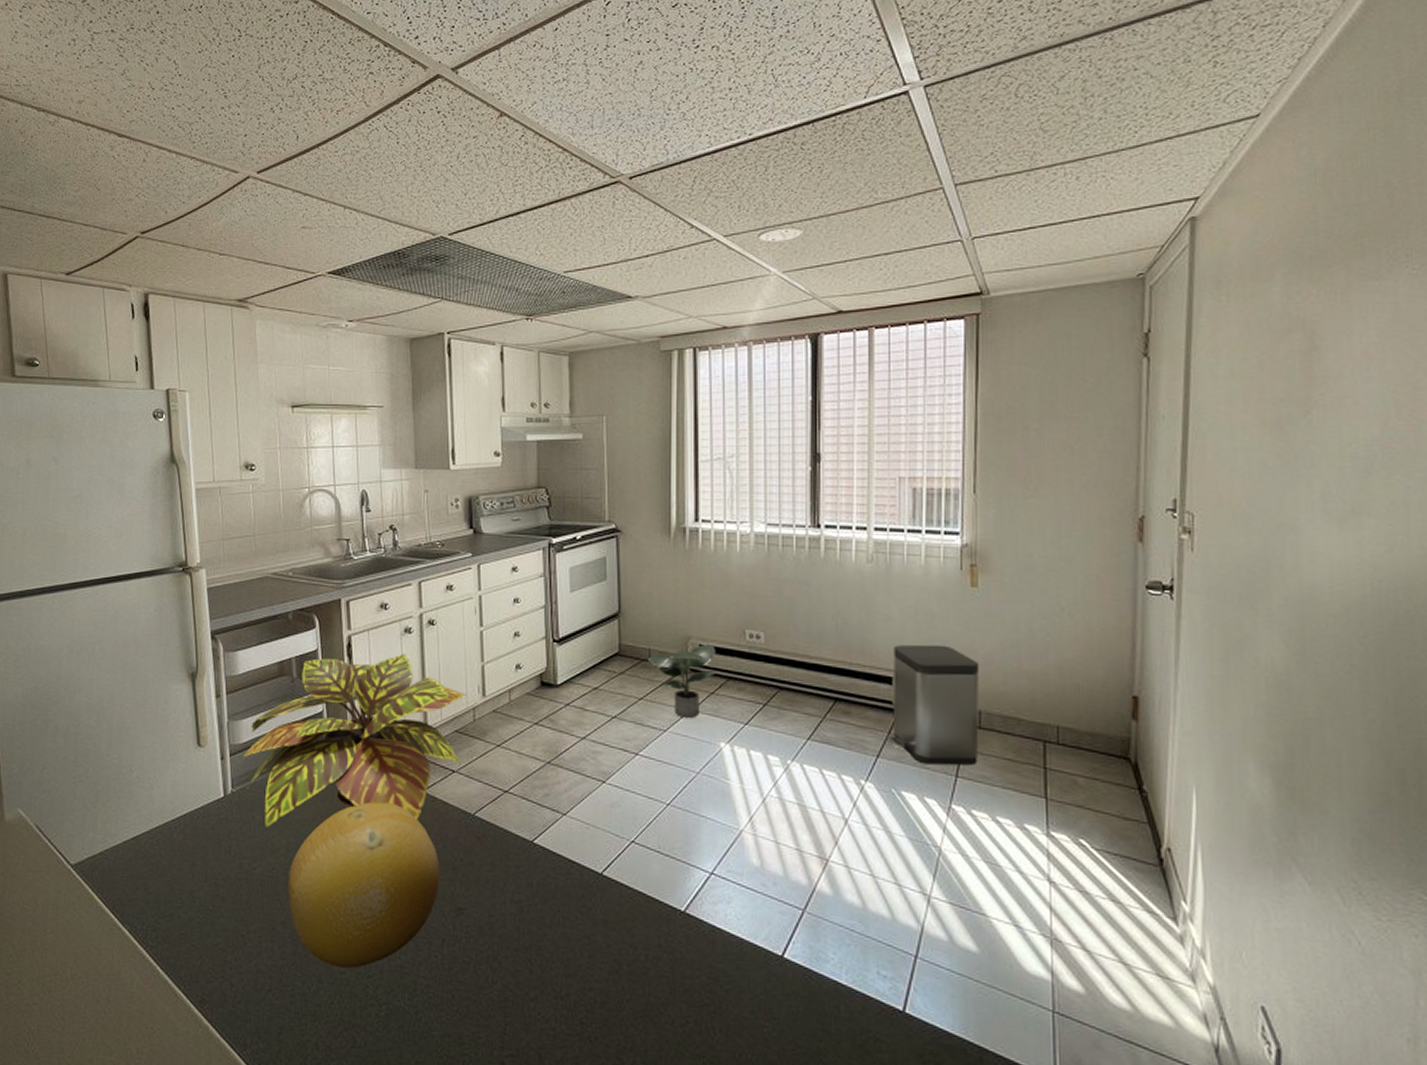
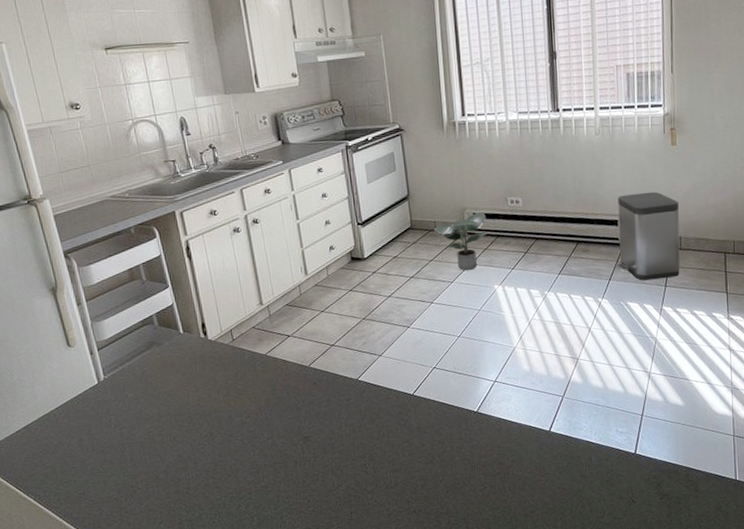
plant: present [242,654,467,828] -> none [109,249,294,402]
fruit: present [288,801,440,968] -> none [163,367,288,496]

